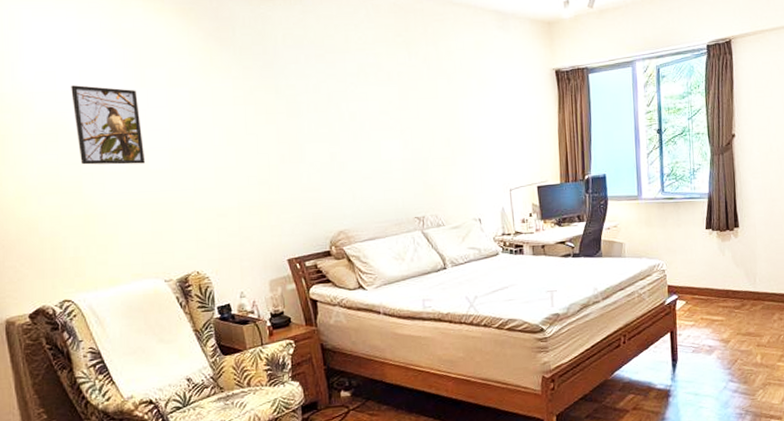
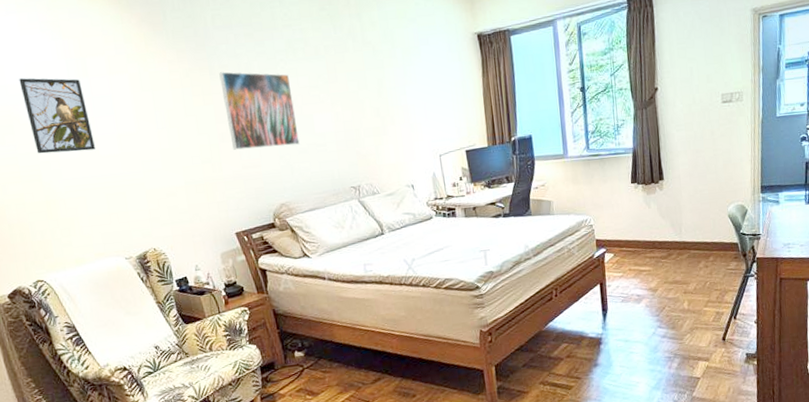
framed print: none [285,91,364,172] -> present [219,71,300,150]

